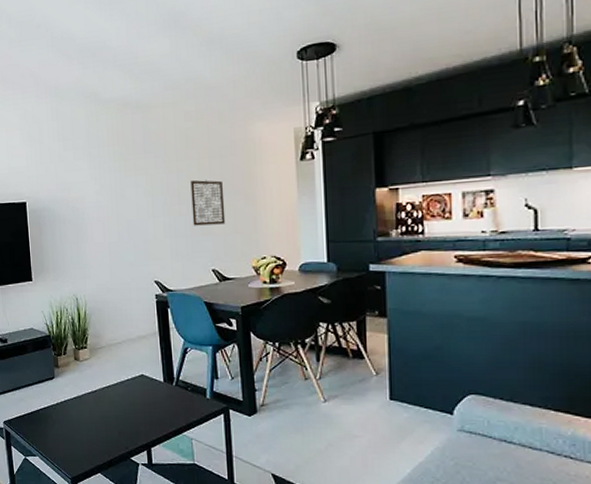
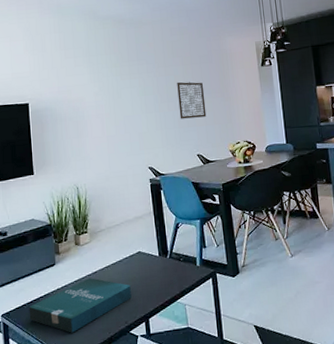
pizza box: none [29,396,133,450] -> present [28,278,132,333]

